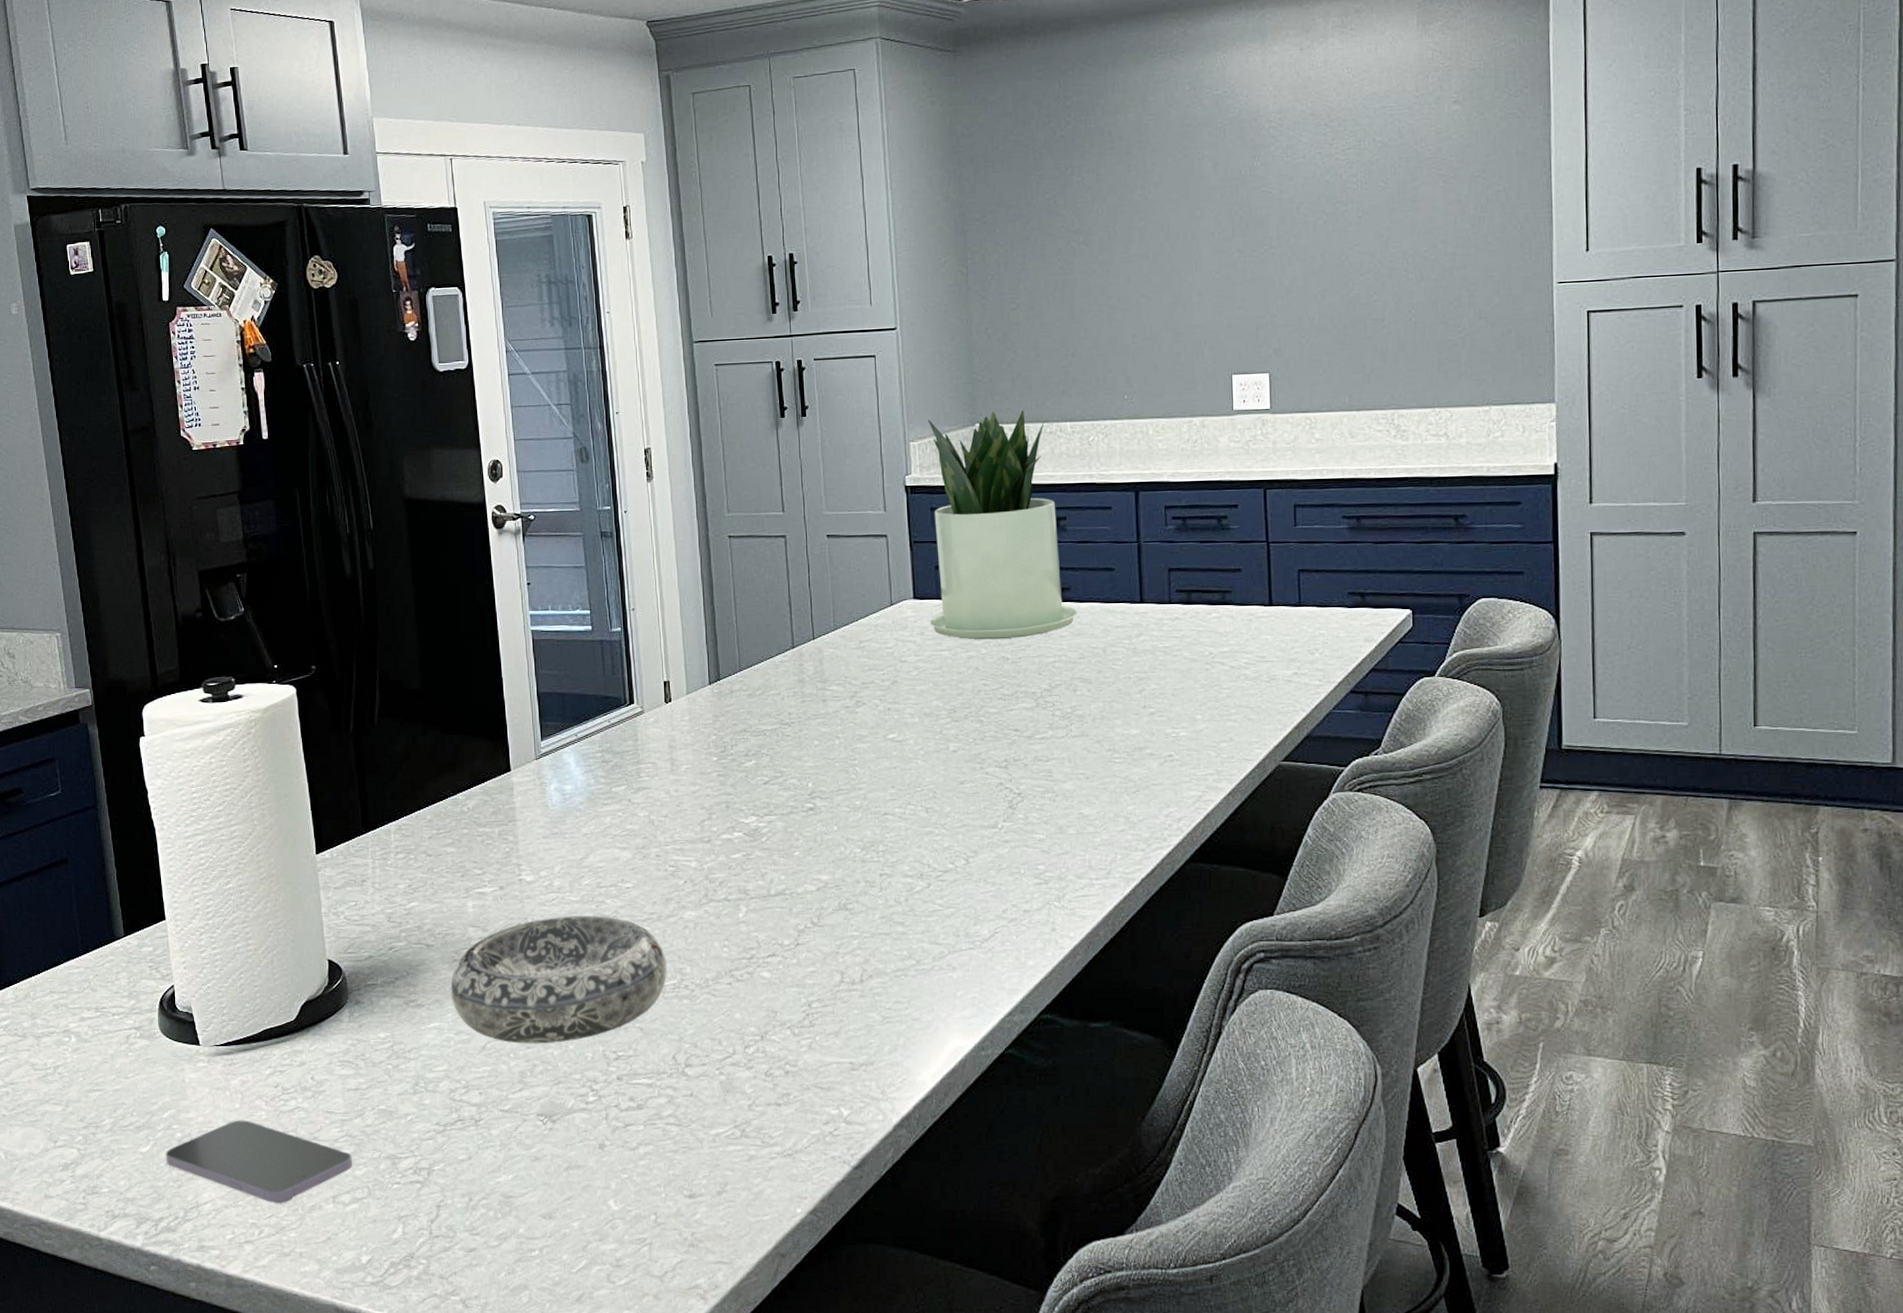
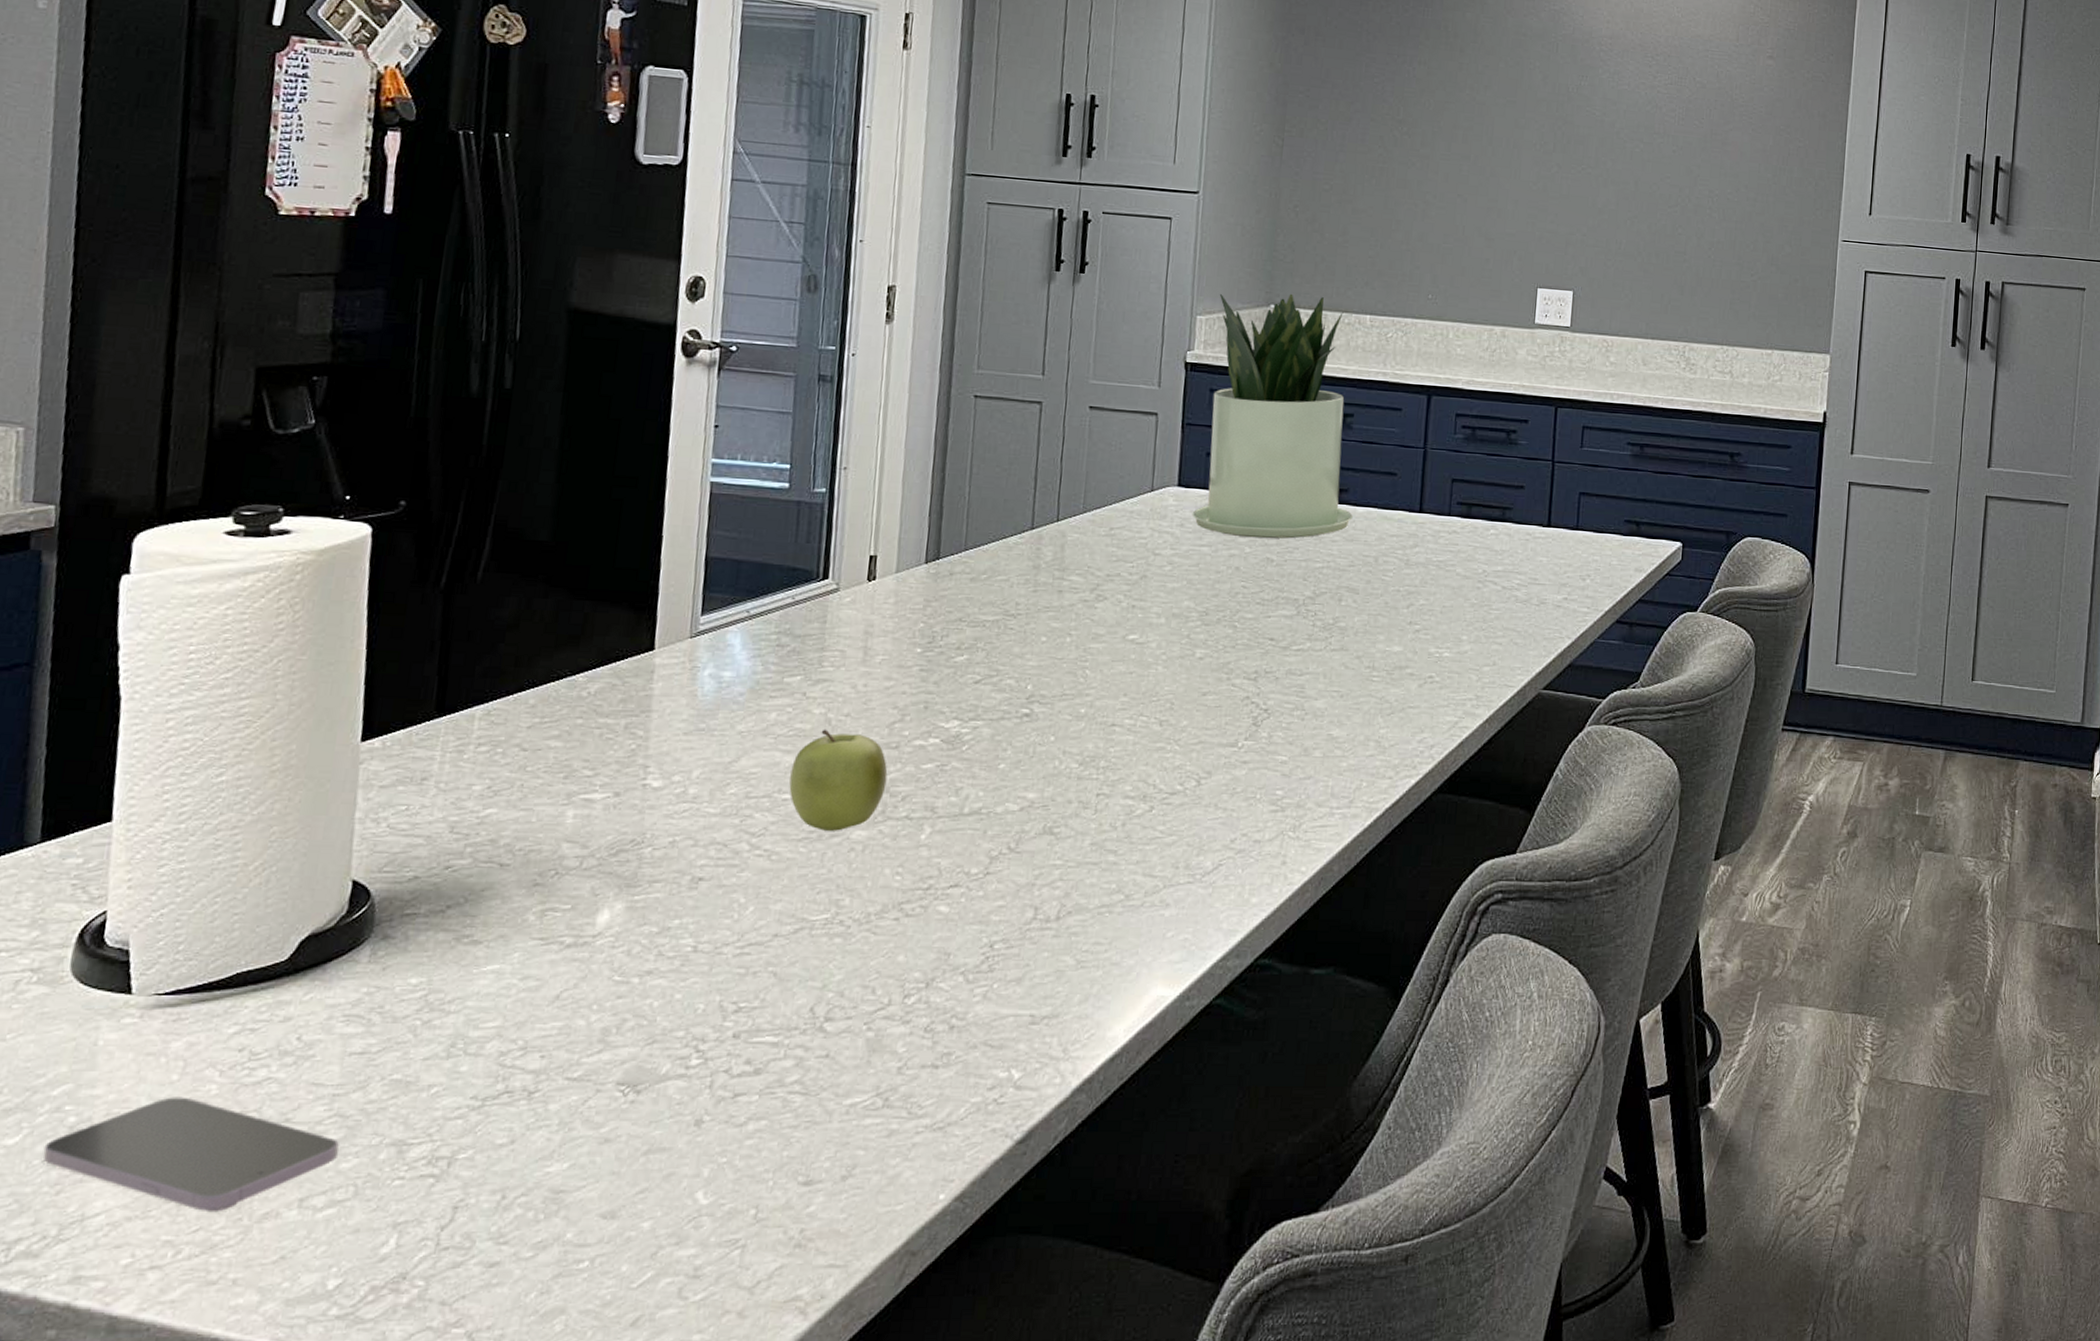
decorative bowl: present [450,916,667,1044] -> none [522,832,821,993]
fruit: none [629,828,705,912] -> present [789,729,888,831]

